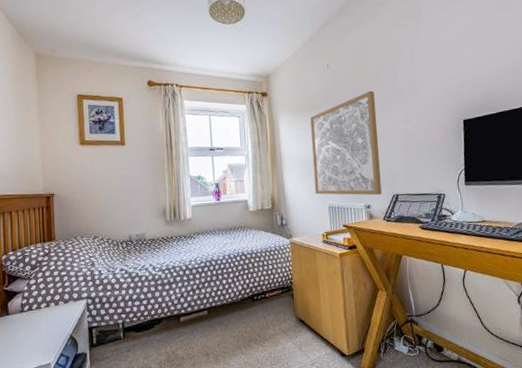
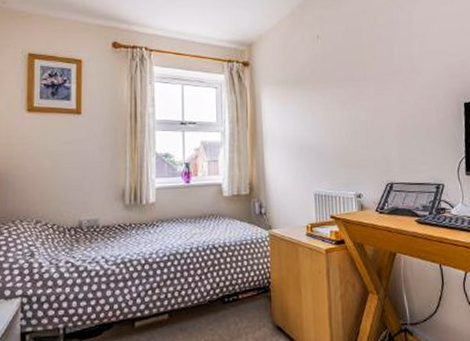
wall art: present [310,90,382,195] -> none [296,66,375,183]

